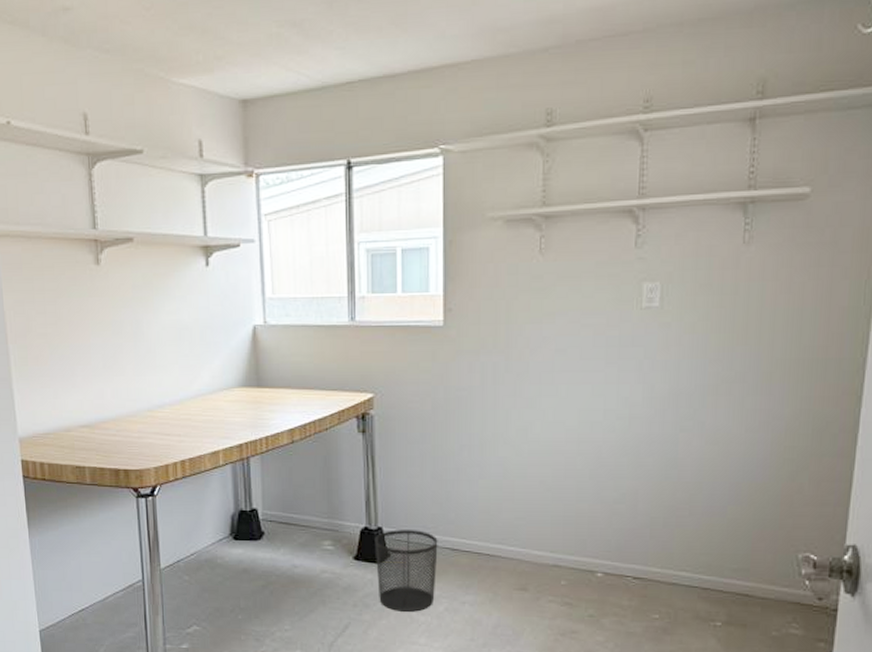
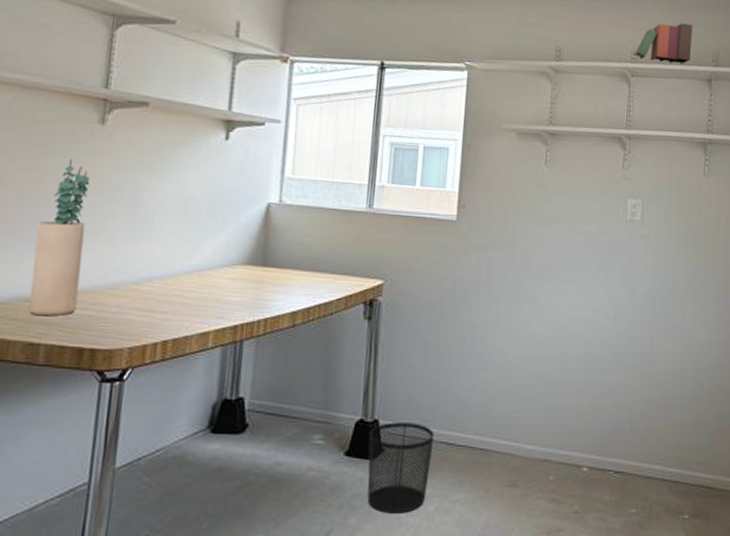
vase: none [62,301,107,443] -> present [28,159,91,317]
books: none [648,47,729,107] -> present [635,23,693,64]

